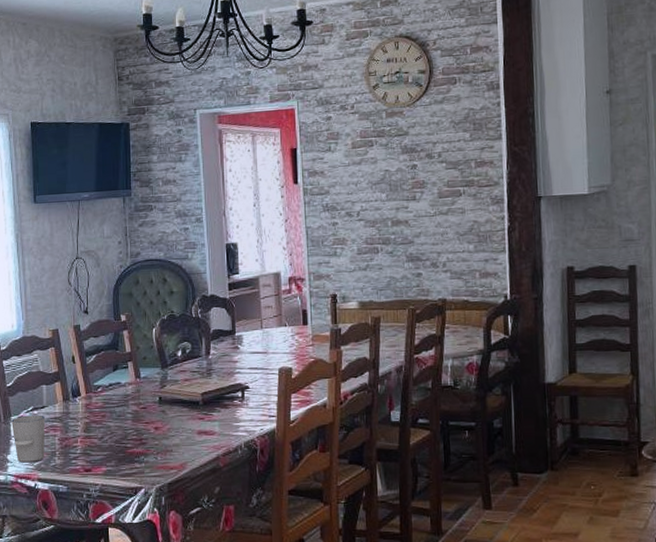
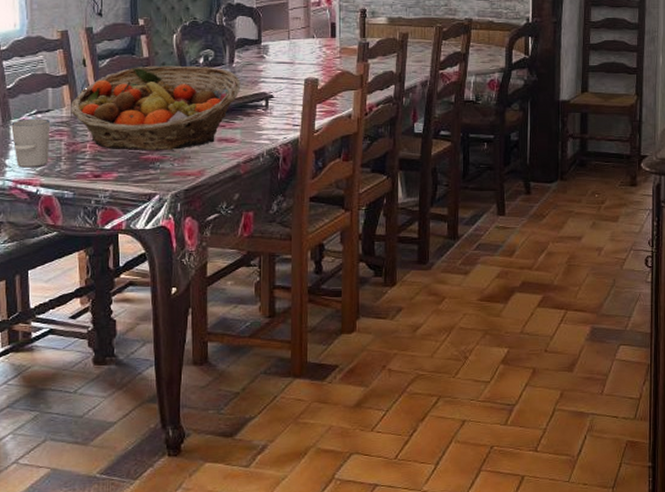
fruit basket: none [63,358,218,445] -> present [71,65,241,151]

